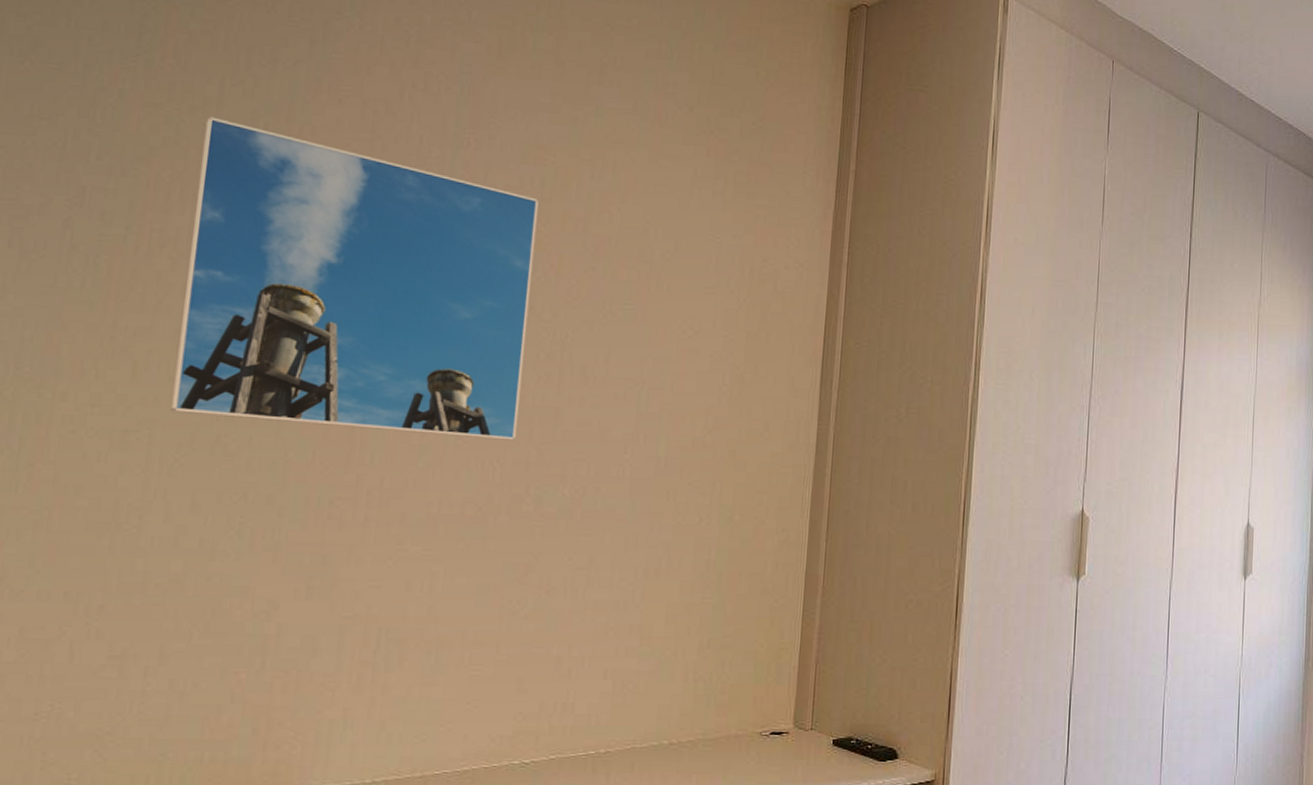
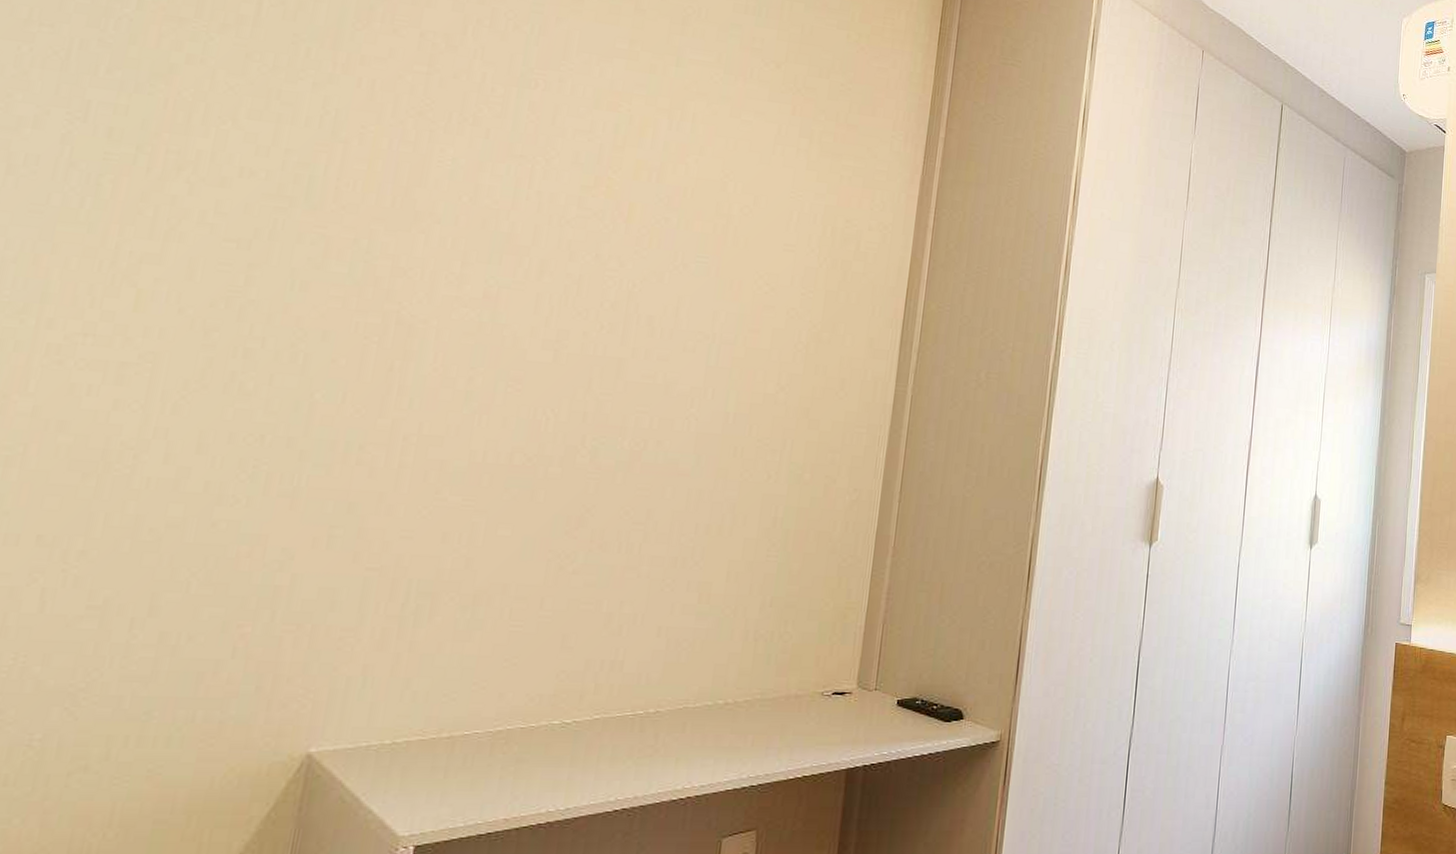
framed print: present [171,116,539,441] -> none [179,36,611,390]

